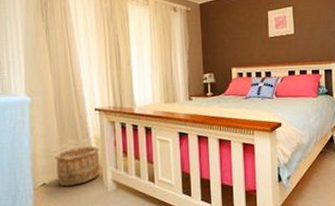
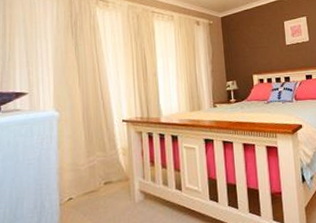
wooden bucket: present [55,146,100,186] -> none [82,157,127,200]

